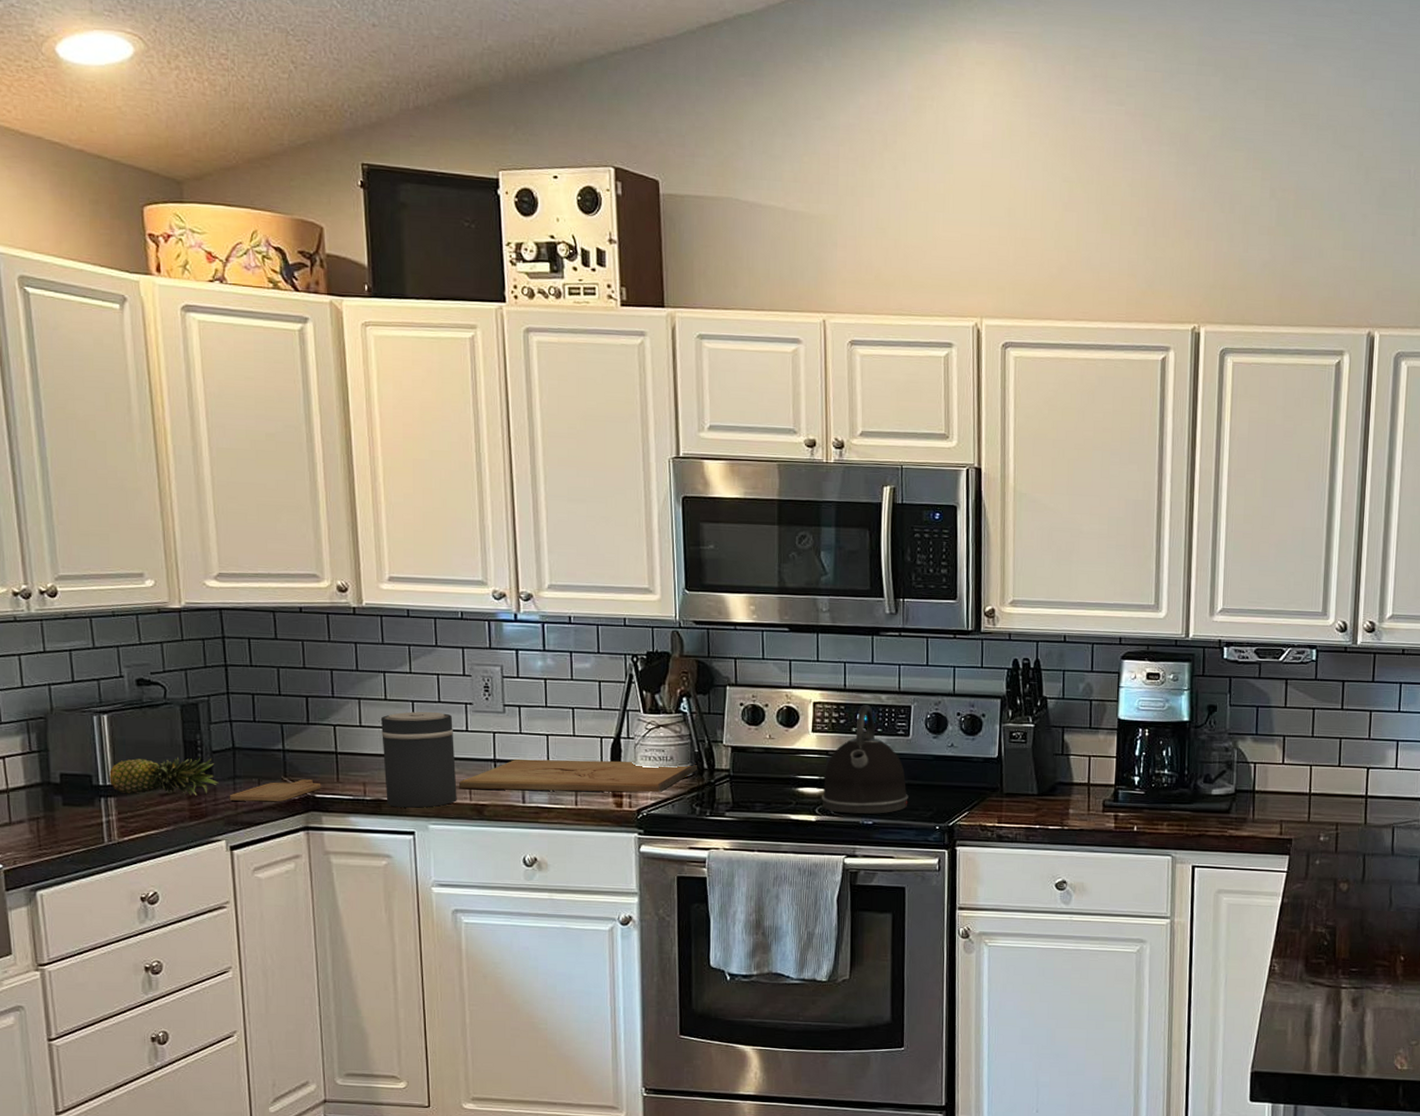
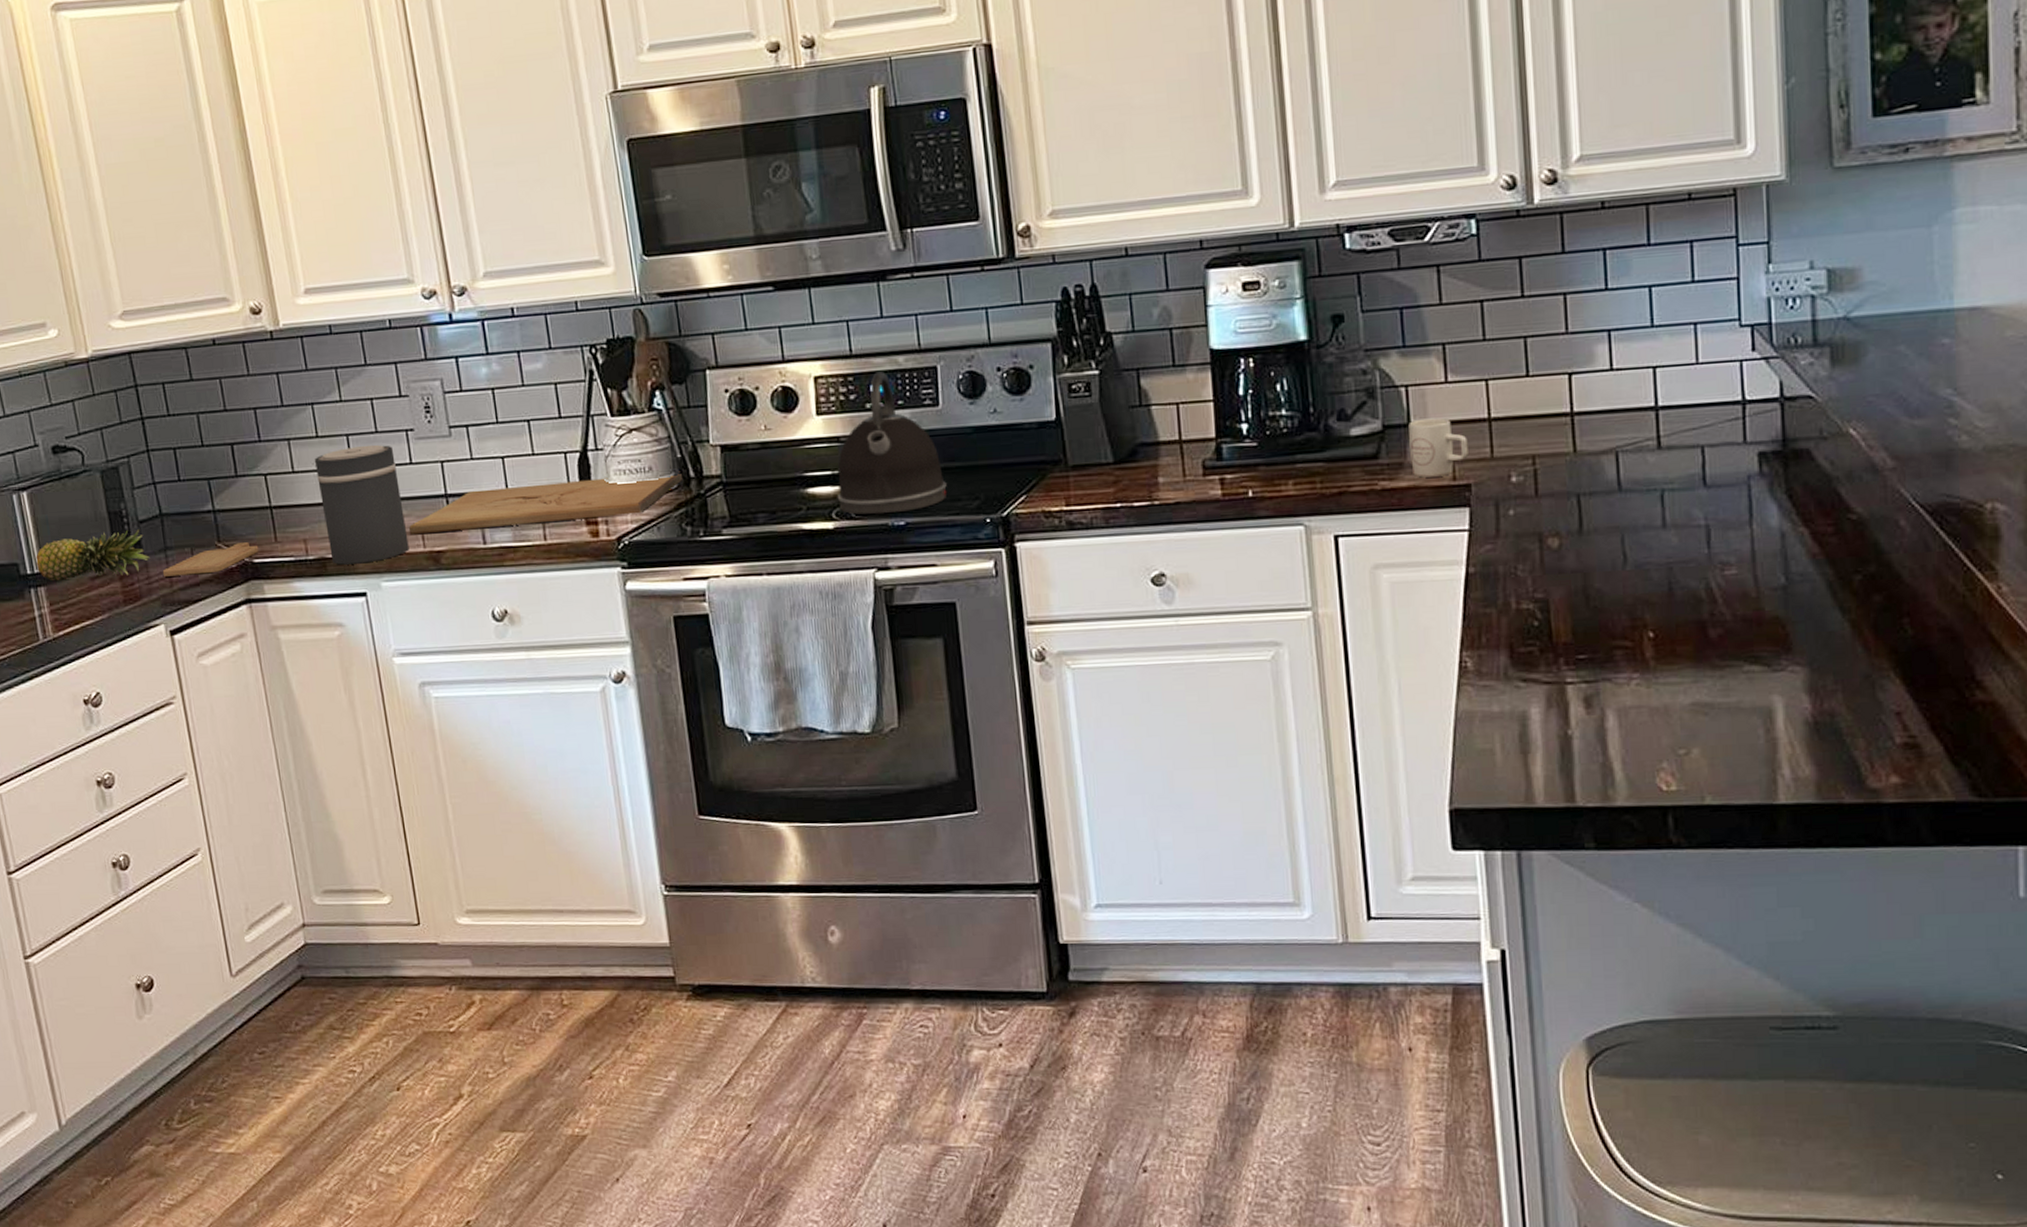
mug: none [1251,788,1293,831] -> present [1407,417,1468,478]

